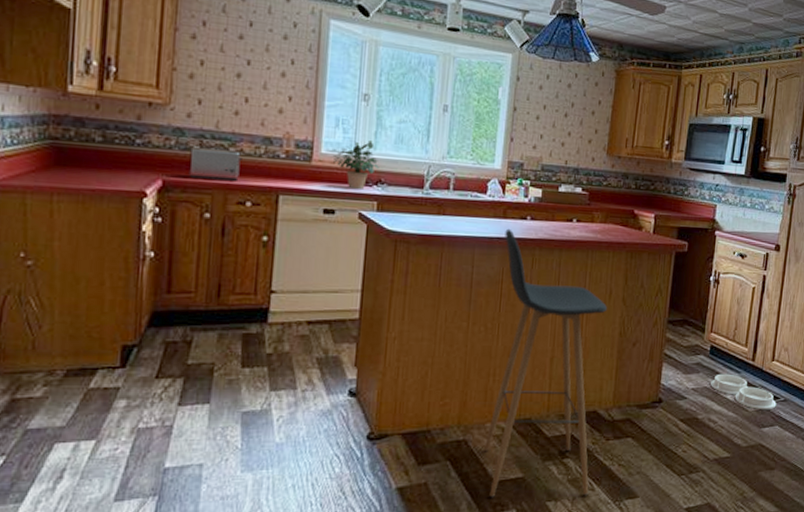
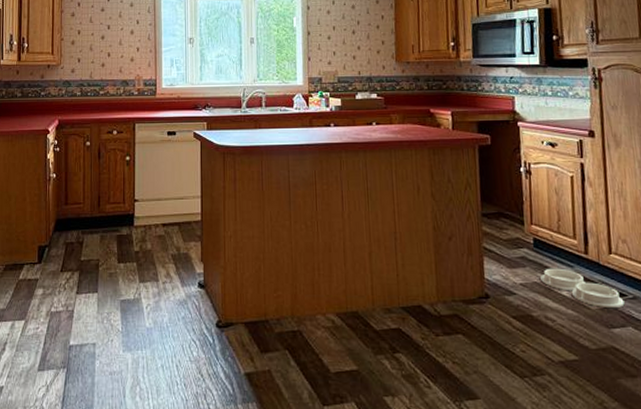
toaster: present [188,146,242,182] -> none [75,92,109,117]
potted plant: present [332,140,379,189] -> none [171,74,206,113]
bar stool: present [484,228,608,498] -> none [313,135,426,393]

